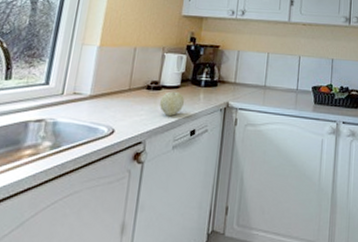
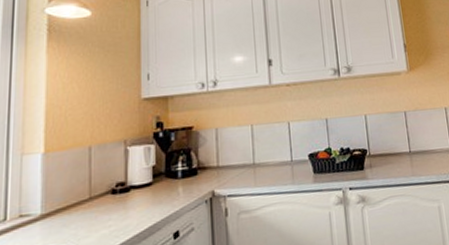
fruit: present [160,91,184,116] -> none [131,190,160,221]

